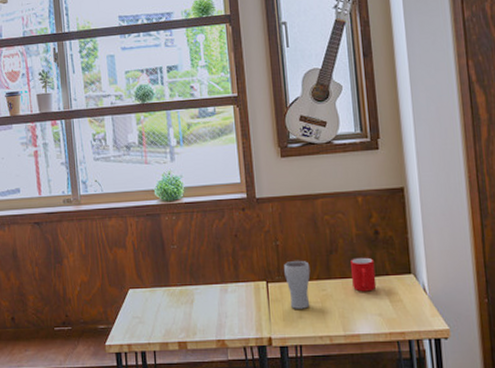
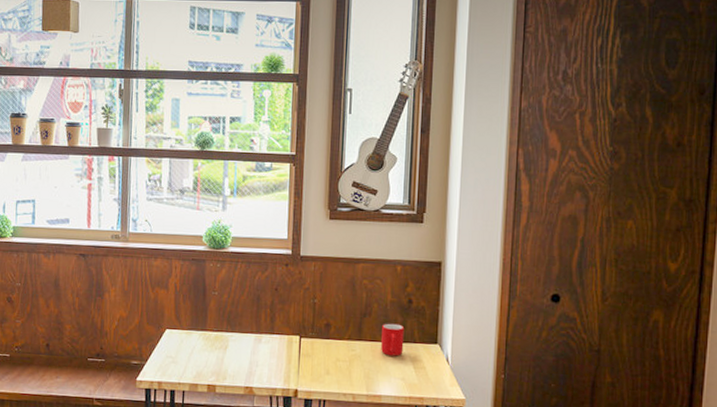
drinking glass: present [284,260,311,309] -> none [318,319,343,366]

